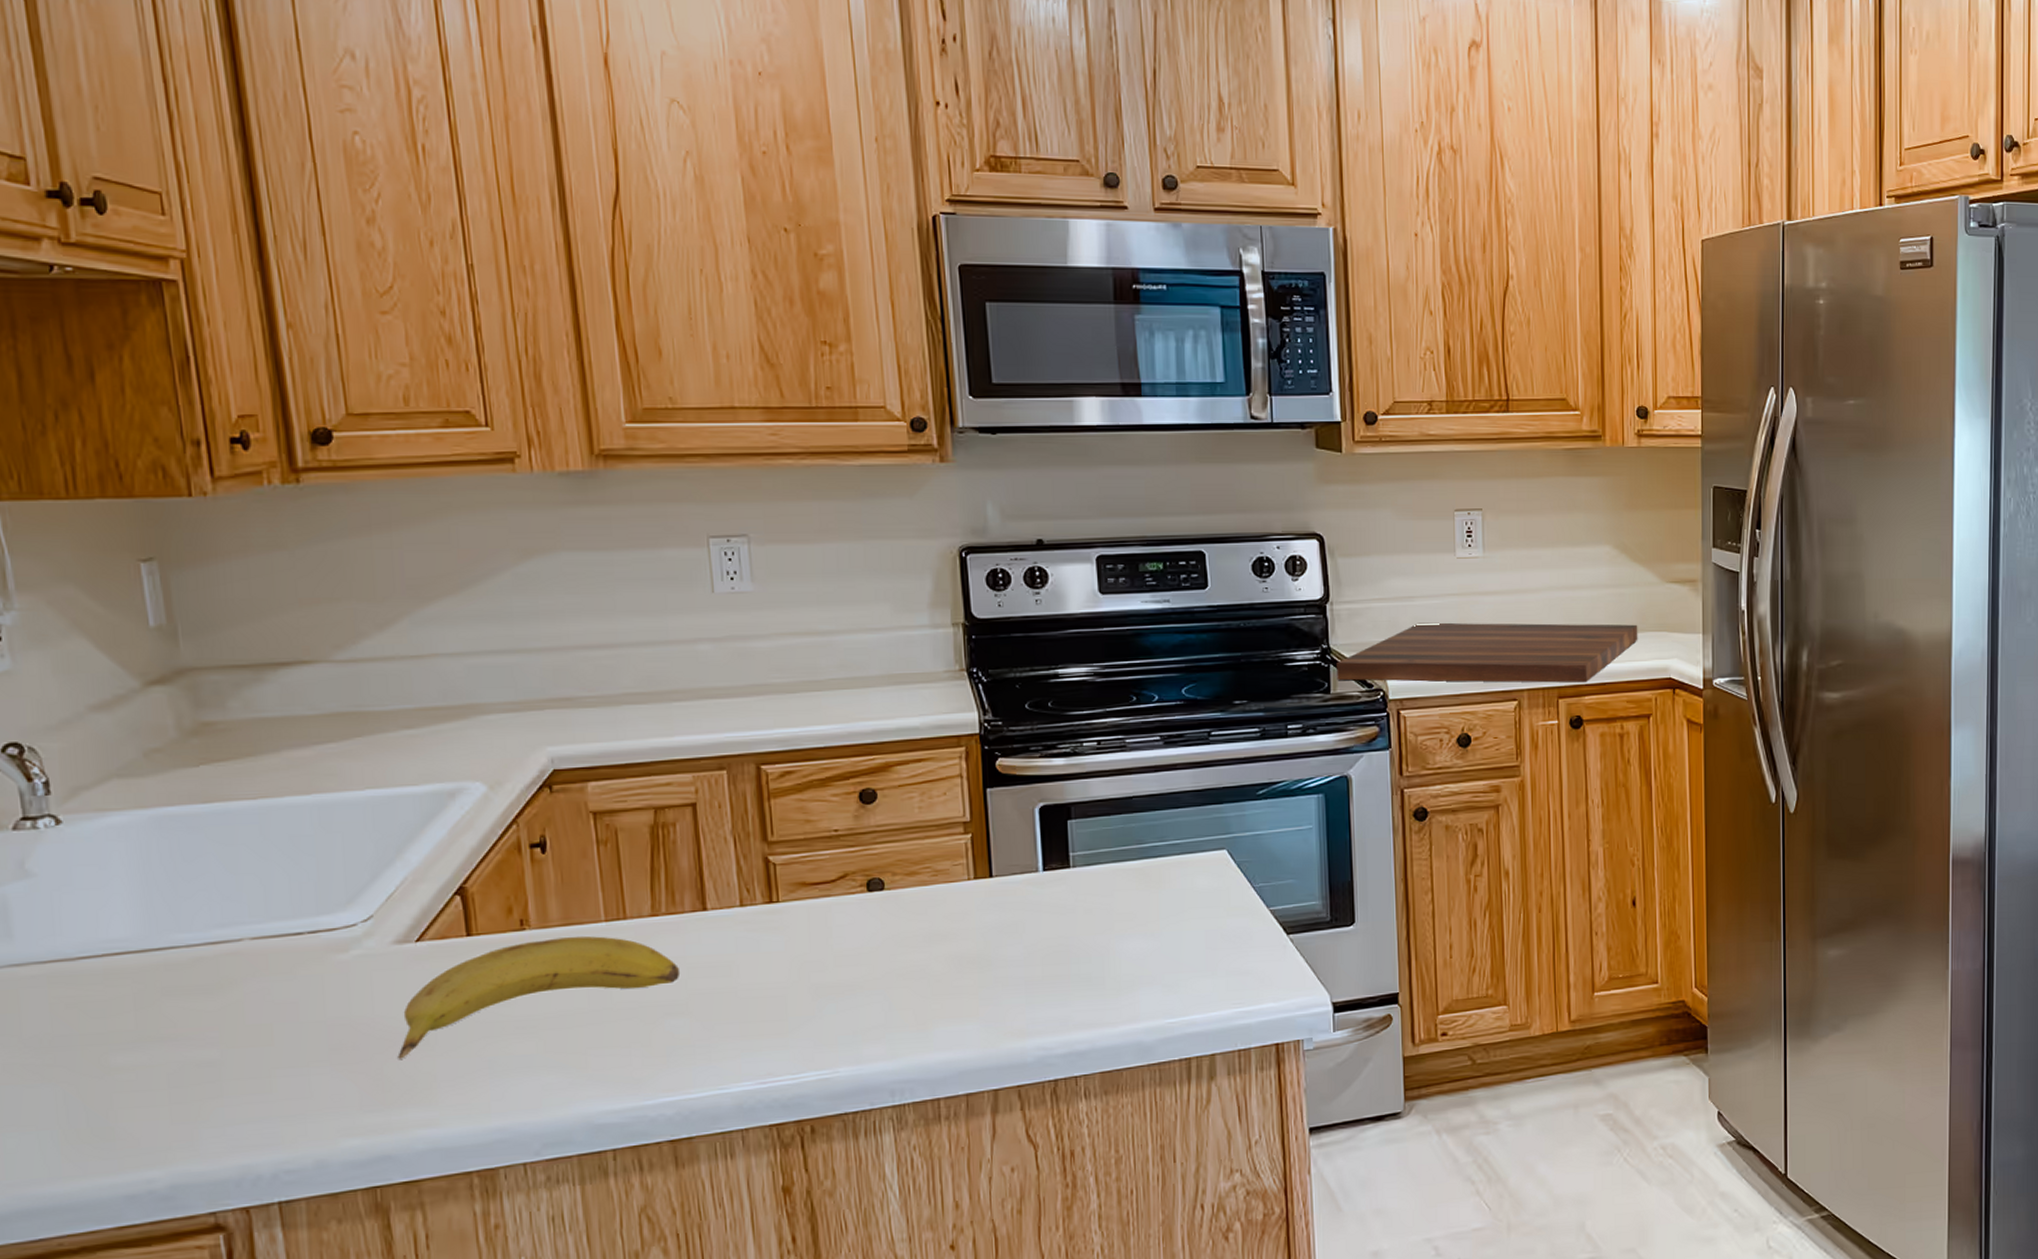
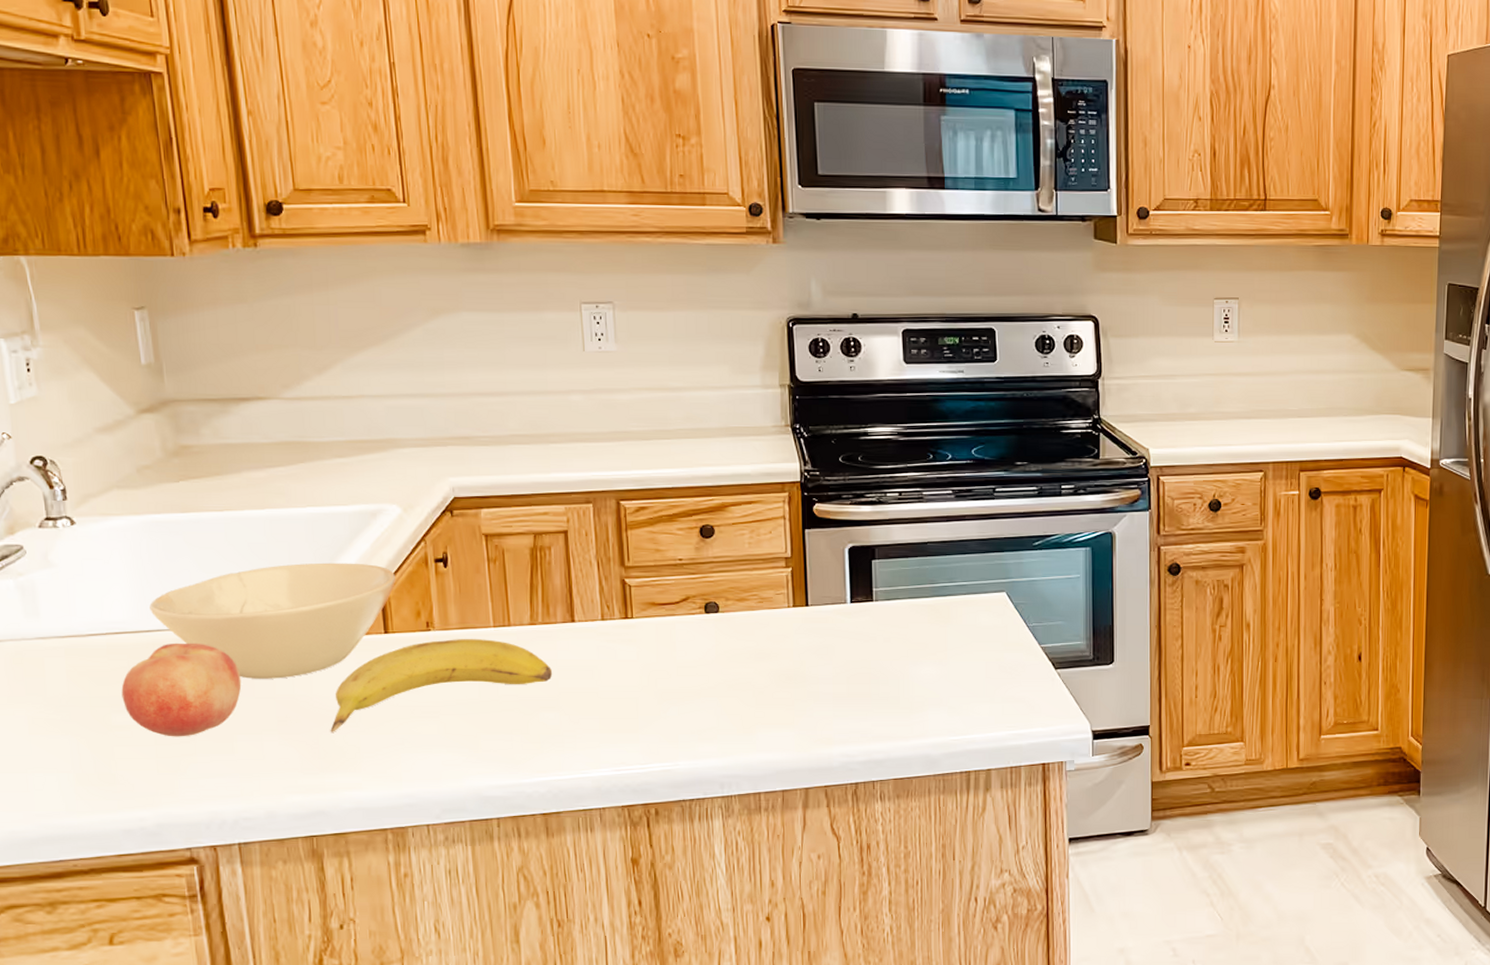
fruit: none [122,960,282,1077] -> present [121,642,242,737]
bowl: none [160,853,481,1000] -> present [149,562,396,679]
cutting board: present [1336,622,1638,683] -> none [1105,399,1374,459]

